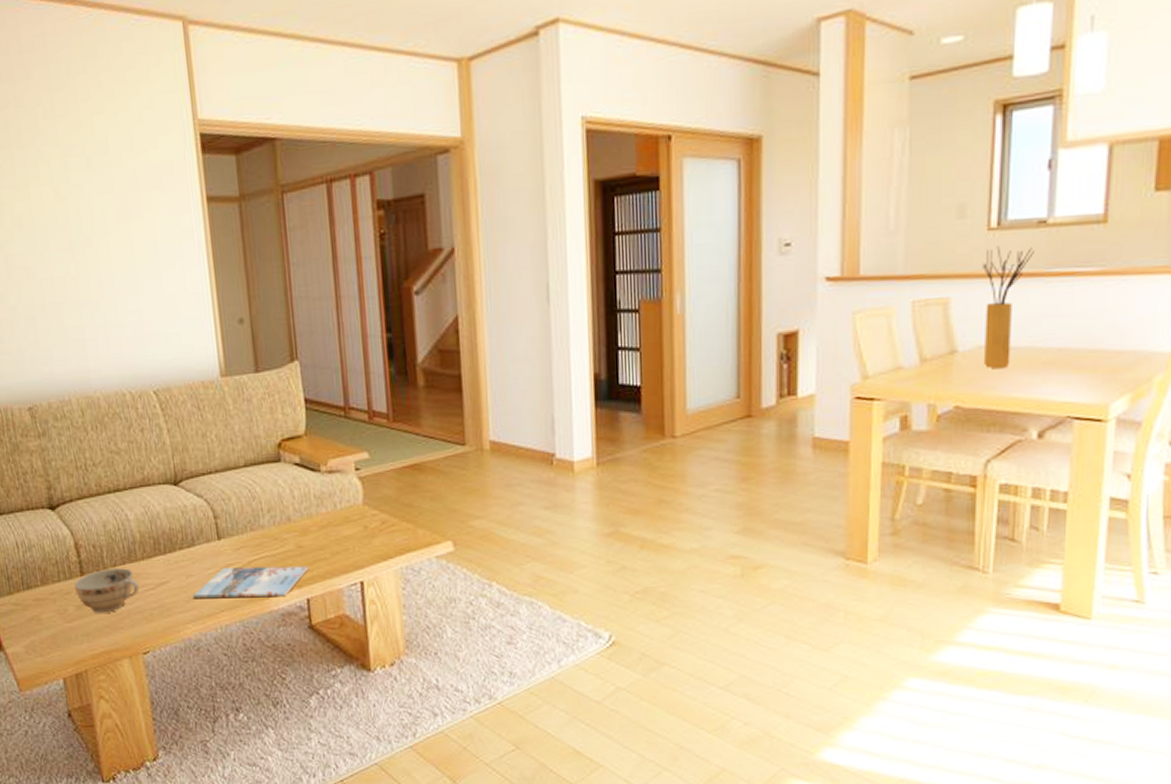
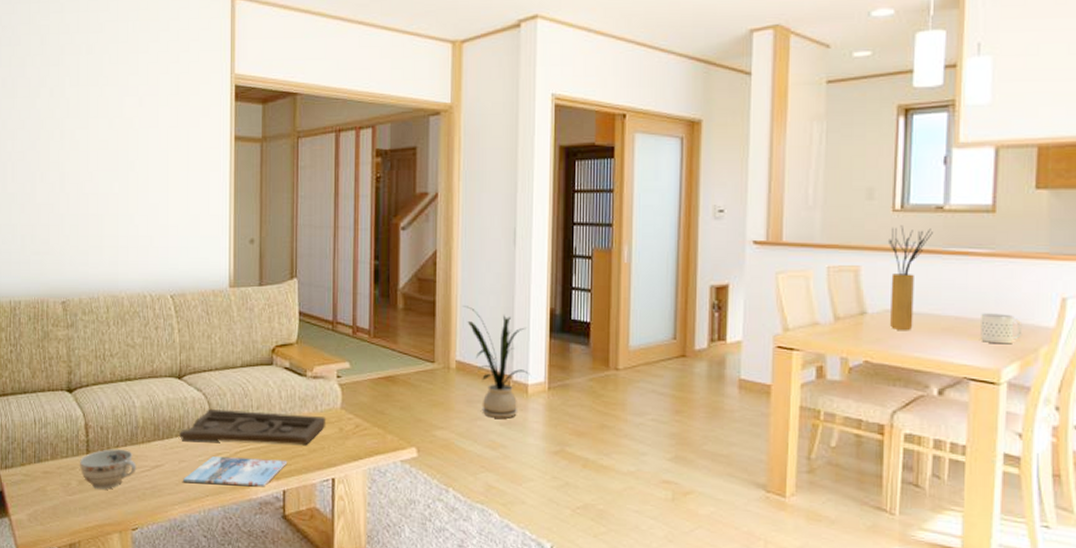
decorative tray: none [183,514,348,553] -> present [179,409,326,445]
house plant: none [493,378,575,502] -> present [463,306,530,419]
mug: none [1087,340,1135,376] -> present [980,313,1023,344]

